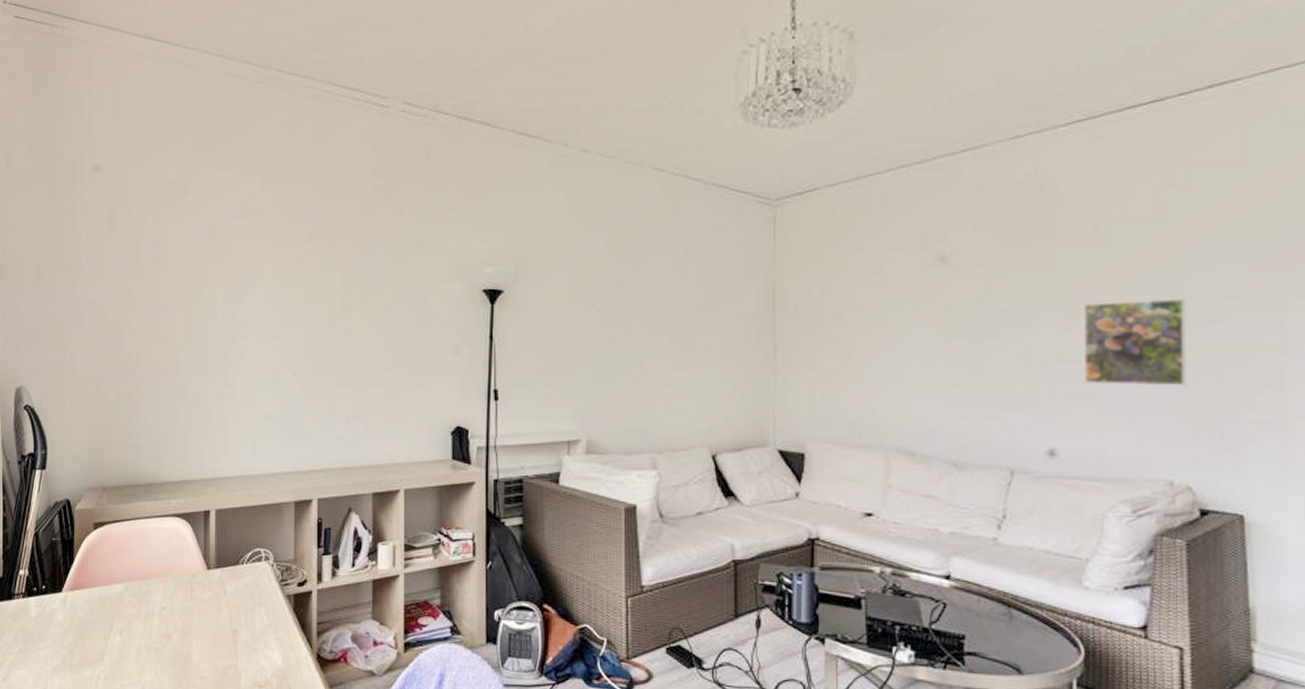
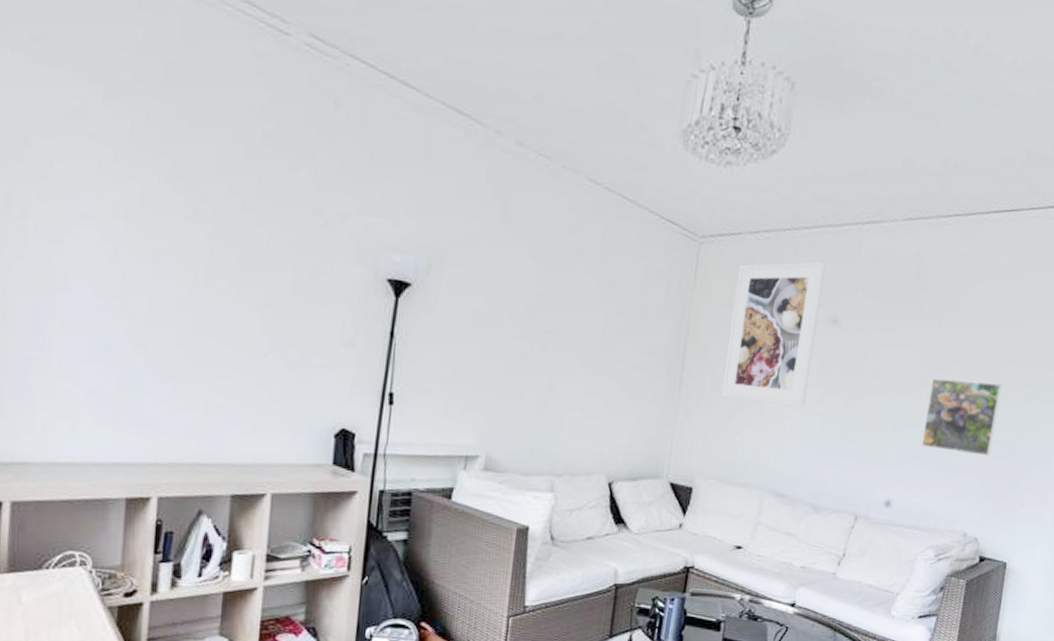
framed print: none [821,200,922,355] -> present [721,261,826,406]

